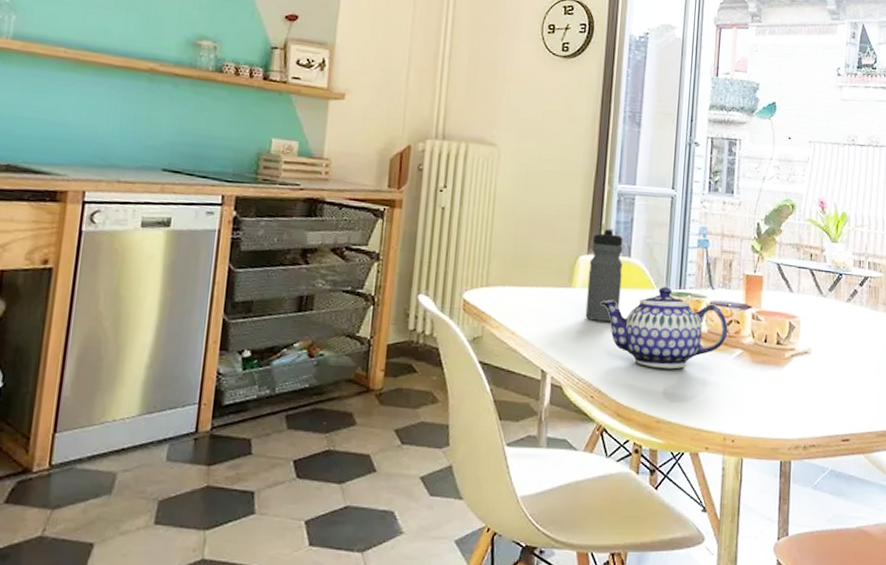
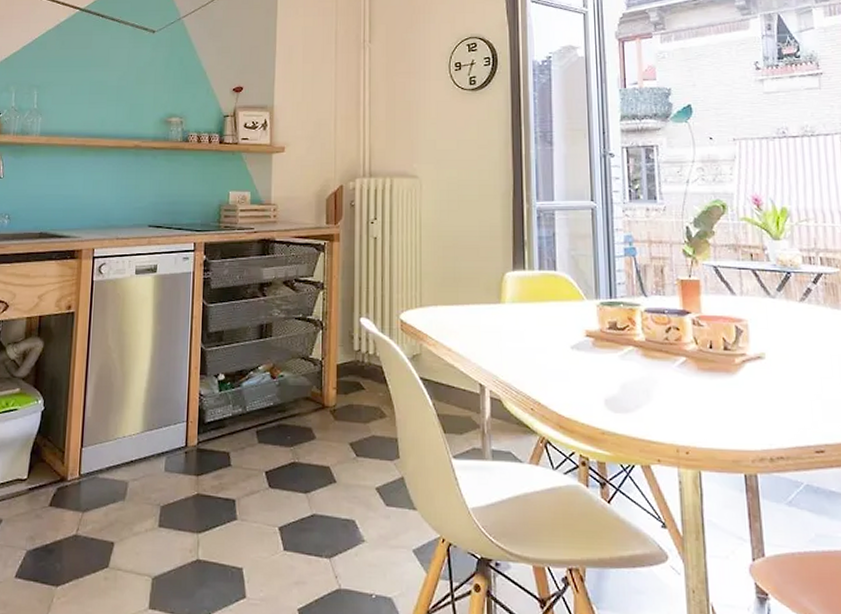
water bottle: present [585,227,623,322] -> none [516,244,551,334]
teapot: present [601,287,728,369] -> none [531,297,668,380]

